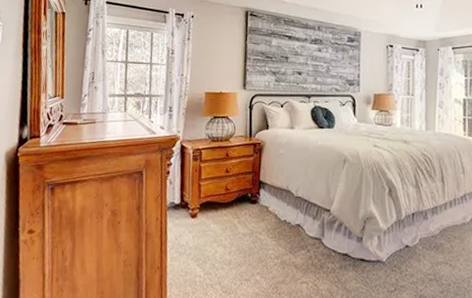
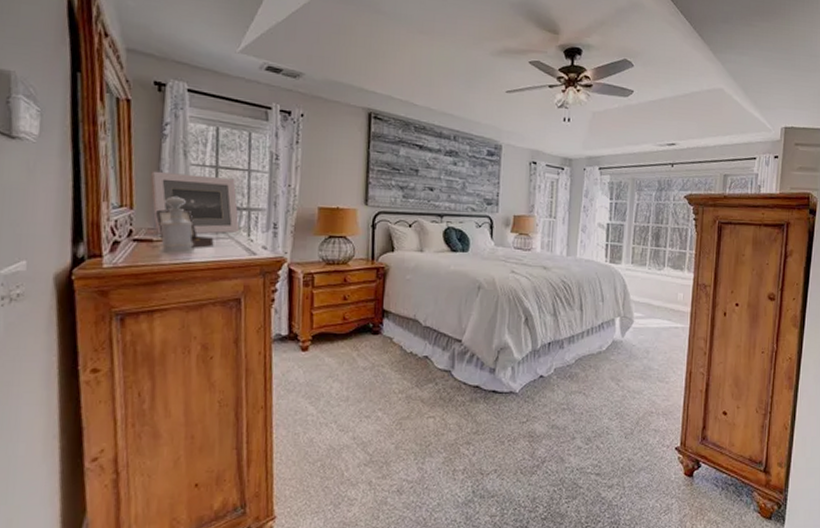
picture frame: none [77,67,143,118] -> present [150,171,240,234]
jewelry box: none [79,97,123,130] -> present [155,209,214,249]
perfume bottle: none [81,87,108,136] -> present [158,197,195,256]

